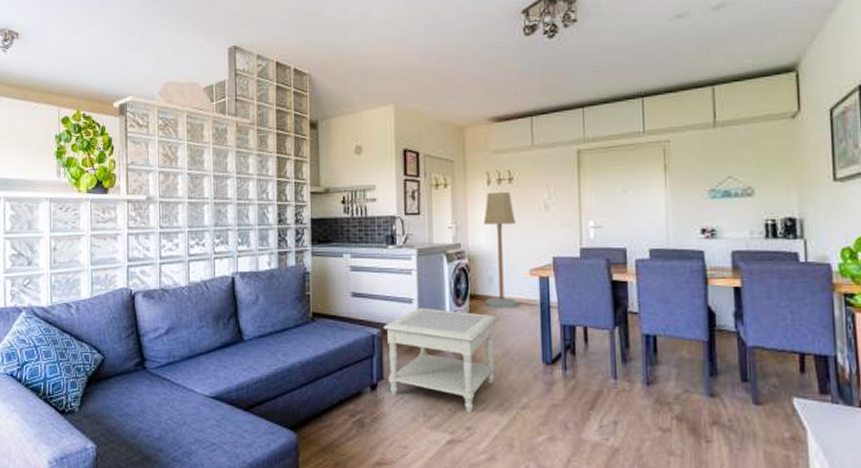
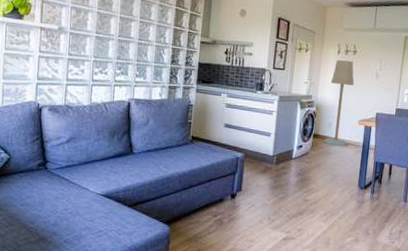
side table: present [383,307,497,413] -> none [244,140,331,219]

